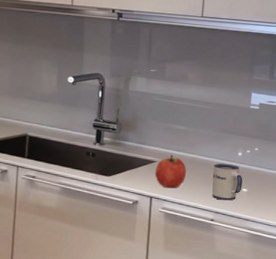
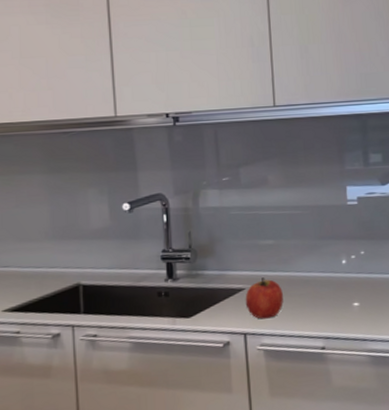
mug: present [212,163,243,201] -> none [314,275,353,322]

